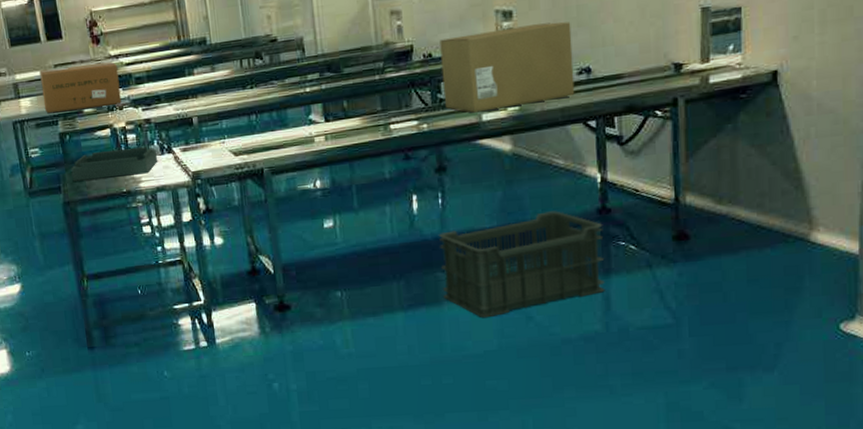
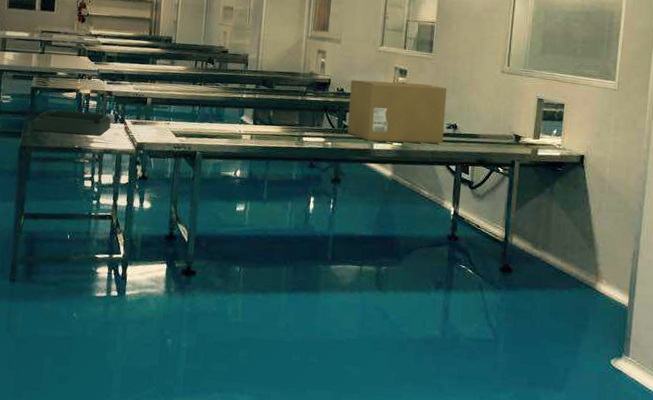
box: present [39,61,122,114] -> none [24,32,95,74]
plastic crate: present [439,211,605,318] -> none [322,230,451,310]

